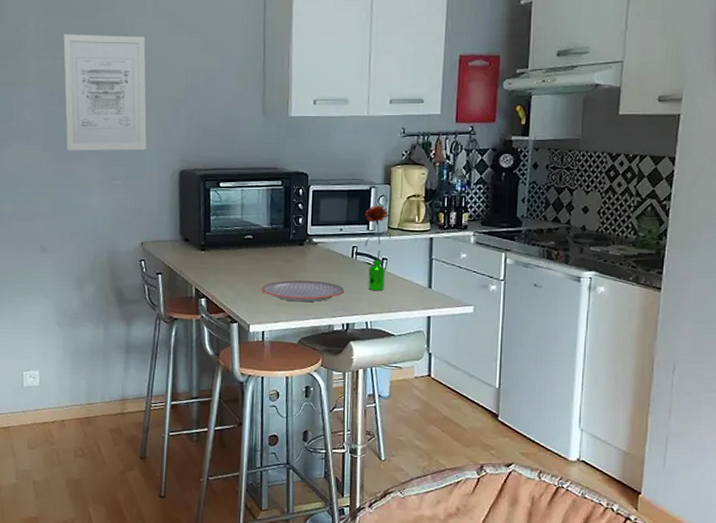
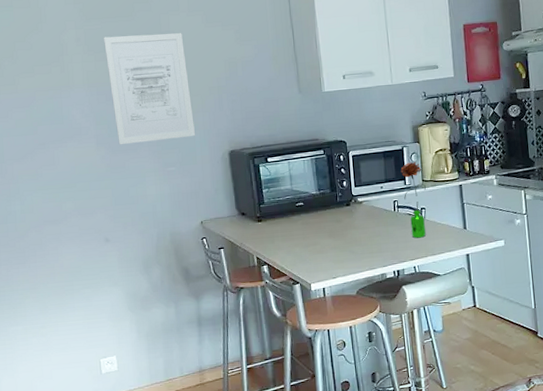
plate: present [262,280,345,302] -> none [318,236,392,258]

